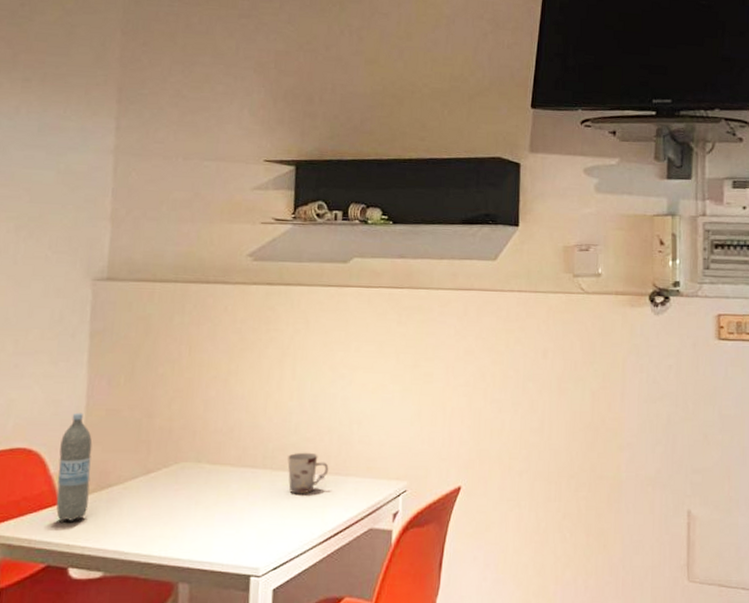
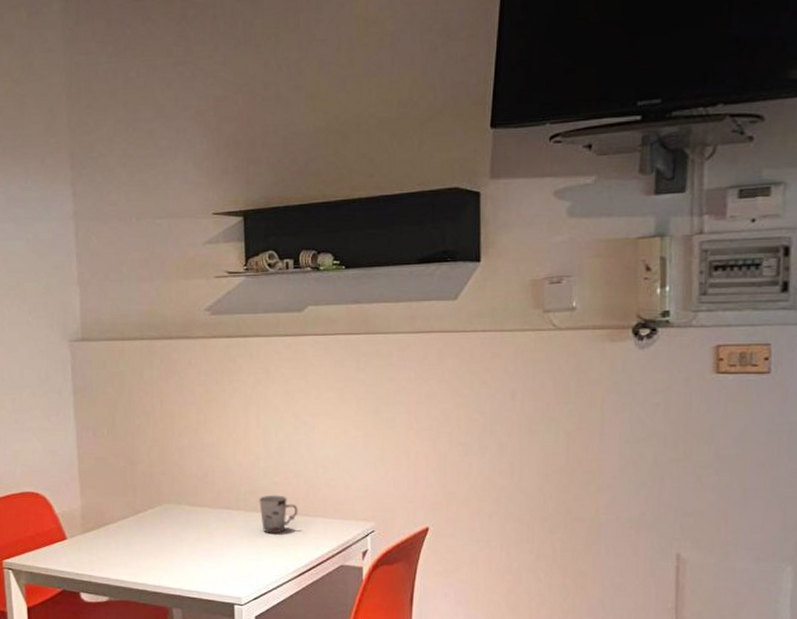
water bottle: present [56,412,93,521] -> none [61,461,89,554]

